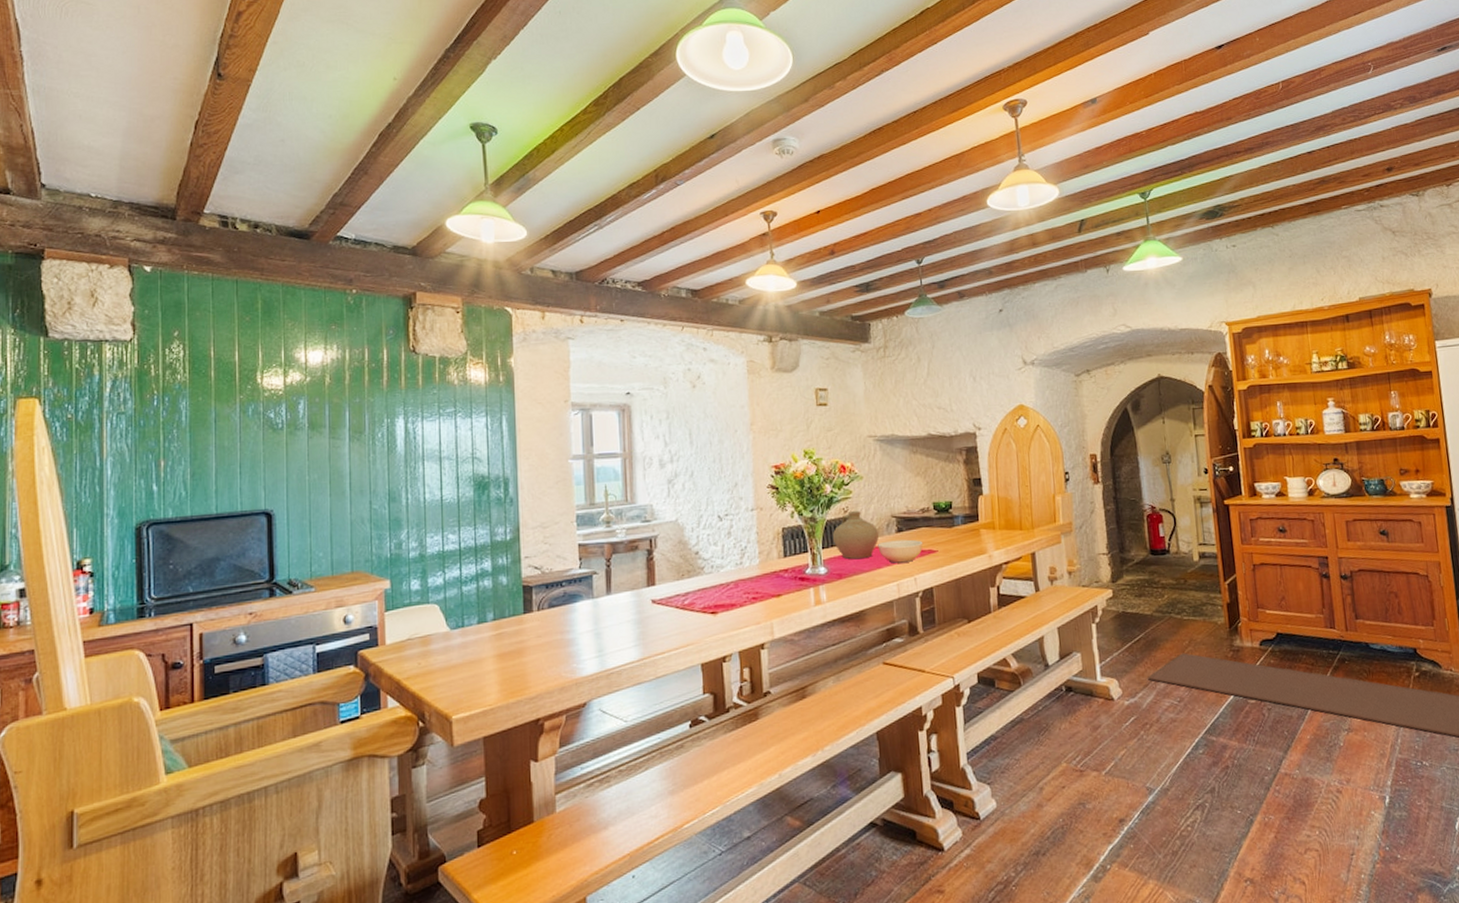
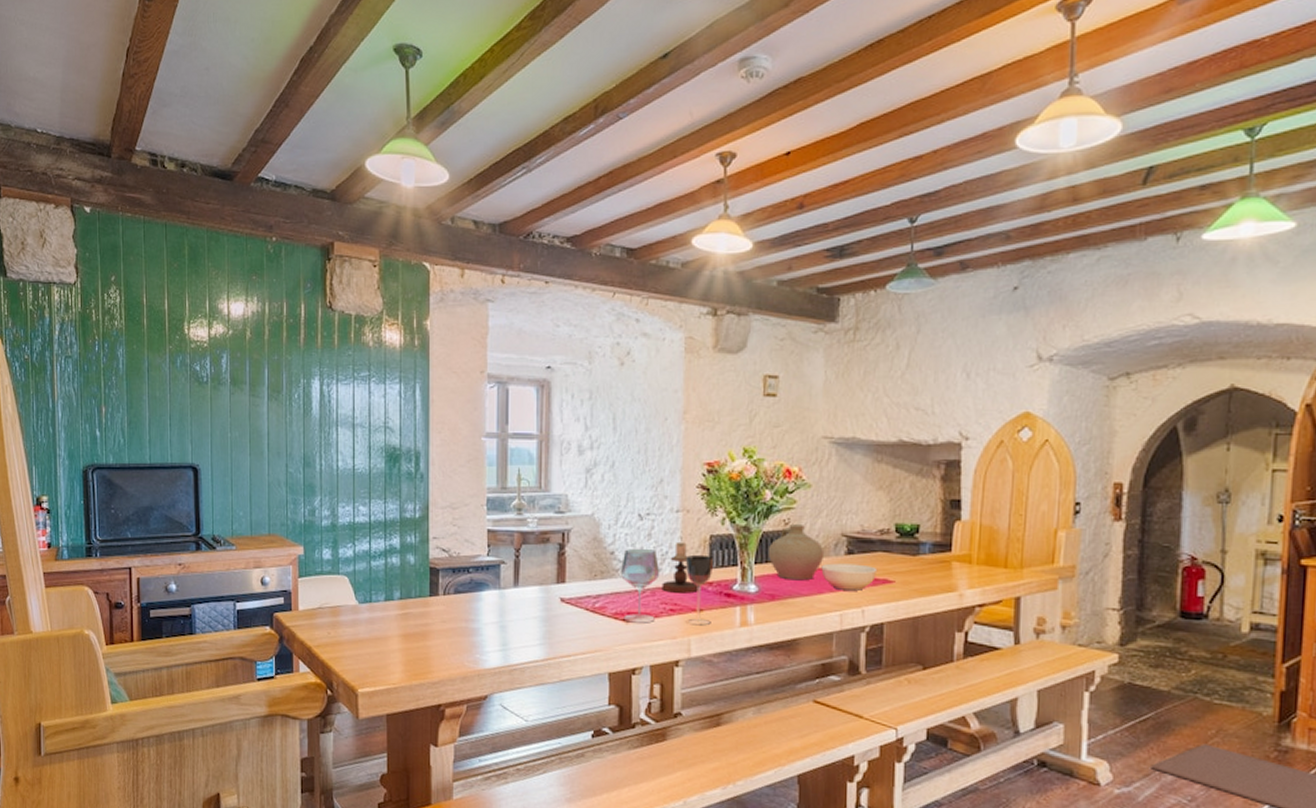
wine glass: none [705,545,741,615] -> present [620,548,660,623]
candlestick: none [743,536,776,583] -> present [662,541,698,594]
wineglass: none [763,545,790,610] -> present [685,554,714,626]

